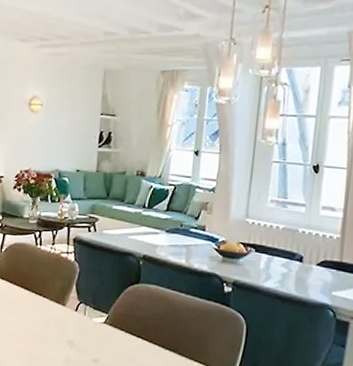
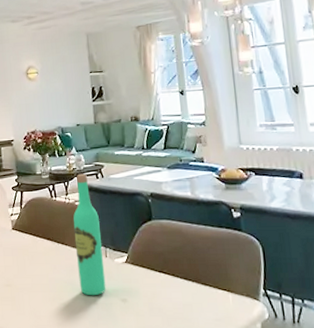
wine bottle: none [51,224,84,353] -> present [73,173,106,296]

